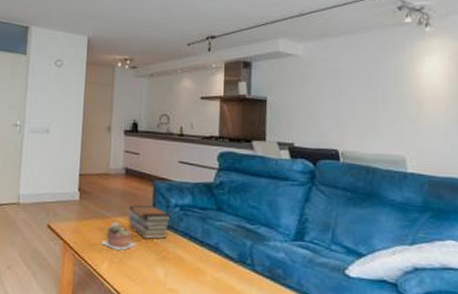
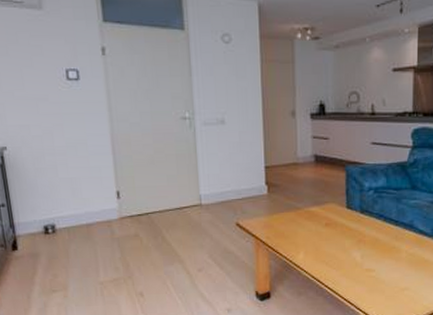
succulent plant: present [101,220,136,251] -> none [295,211,332,240]
book stack: present [128,205,172,239] -> none [321,191,366,225]

